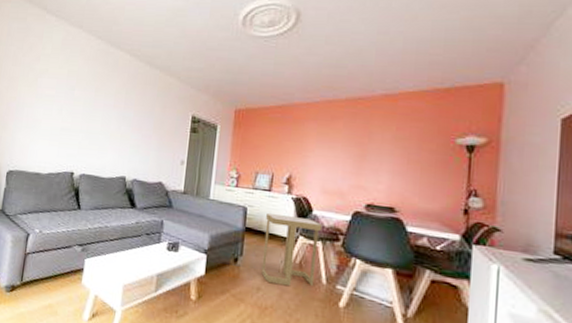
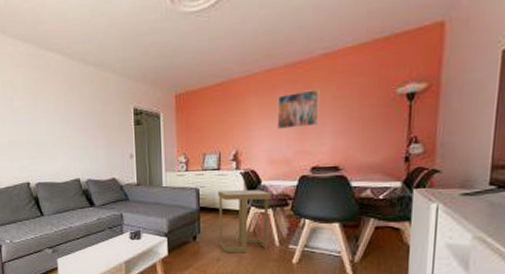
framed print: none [333,126,379,162] -> present [277,89,320,129]

